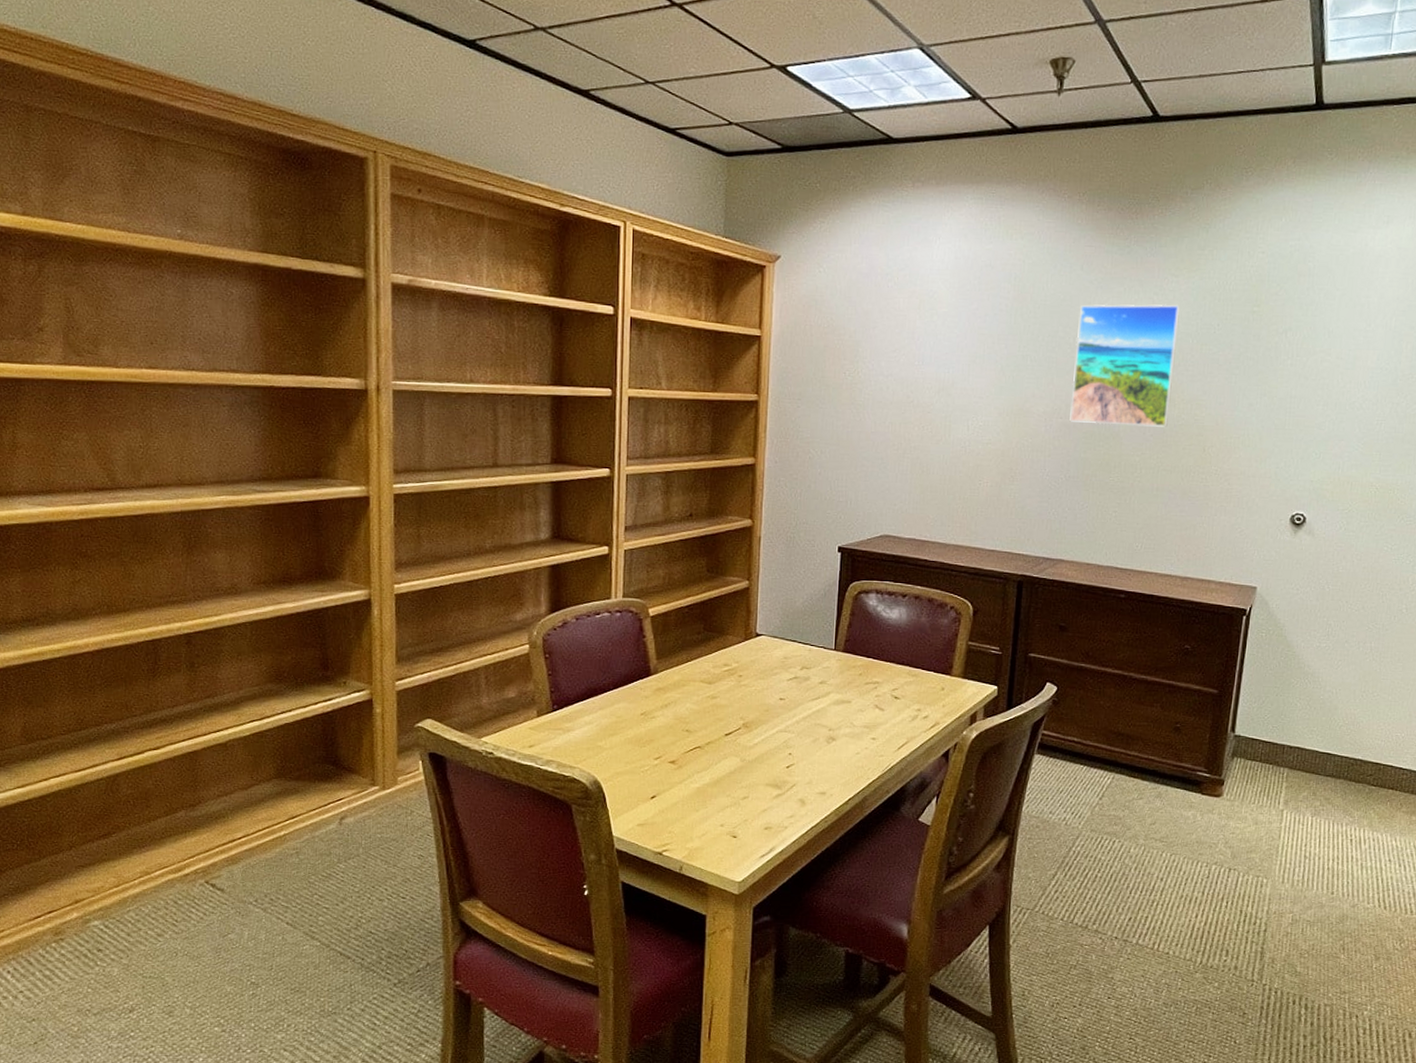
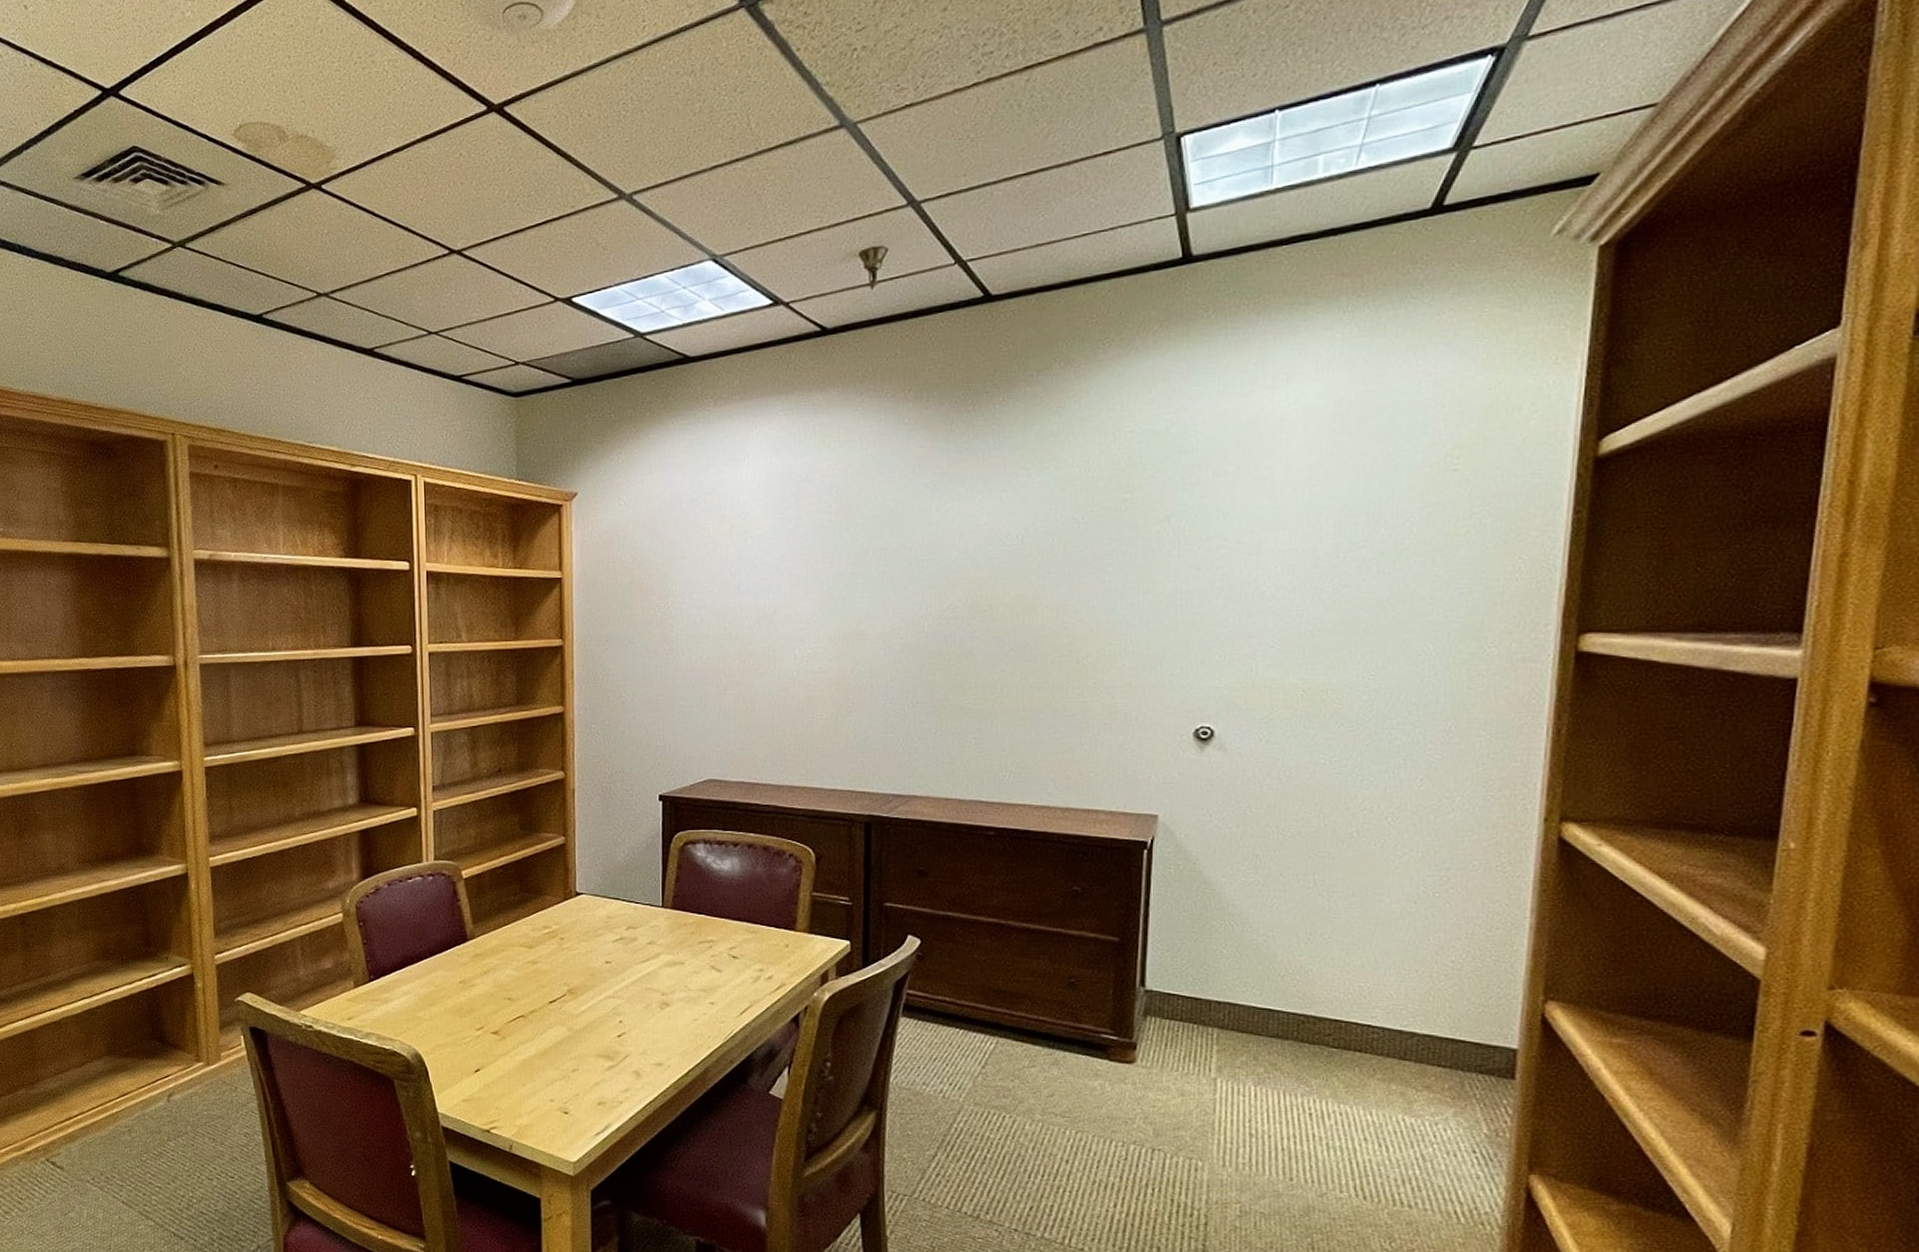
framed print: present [1070,304,1180,427] -> none [912,501,1034,642]

